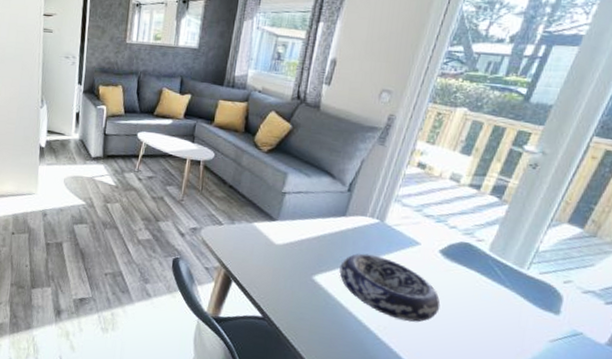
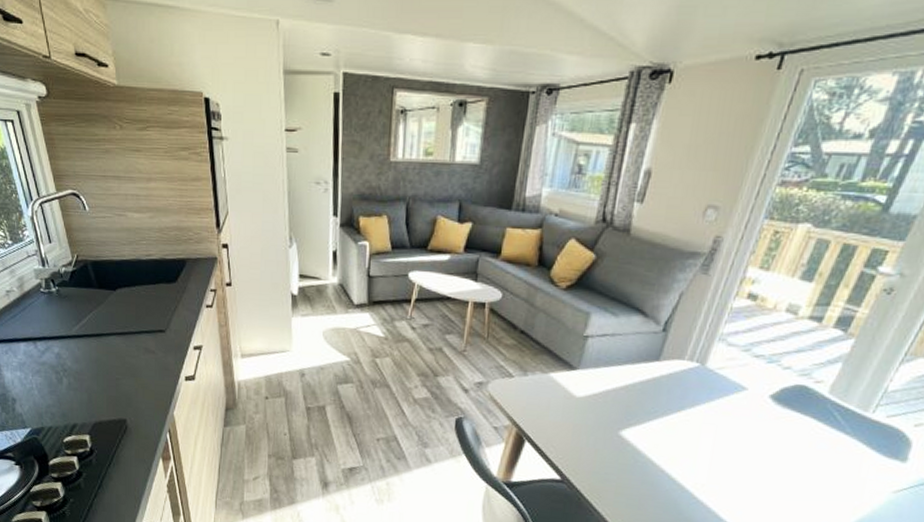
decorative bowl: present [339,253,441,322] -> none [651,403,768,478]

